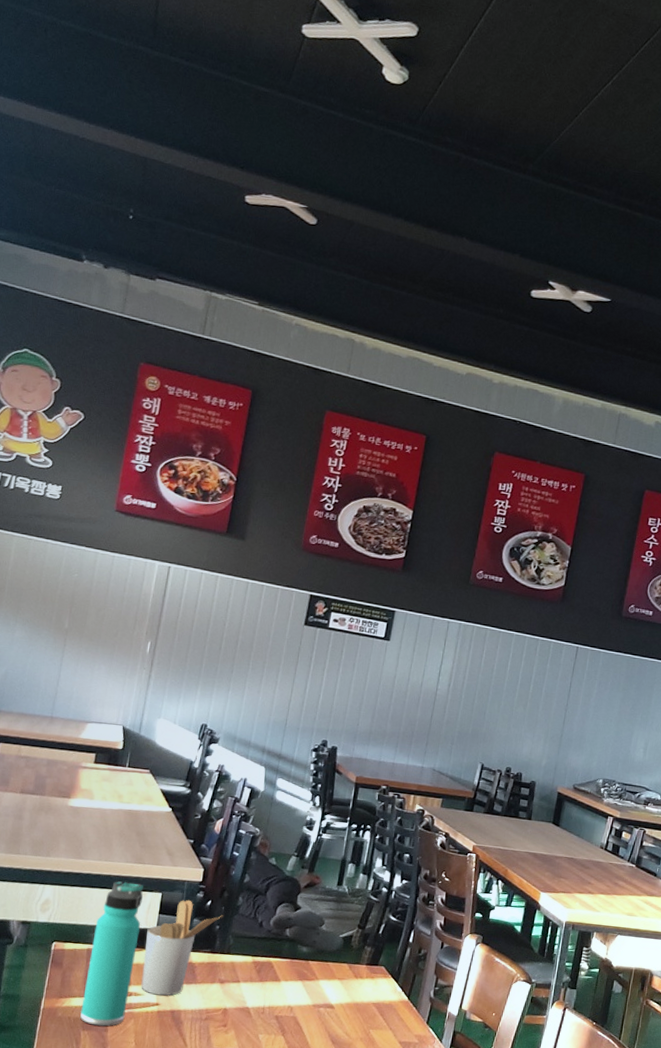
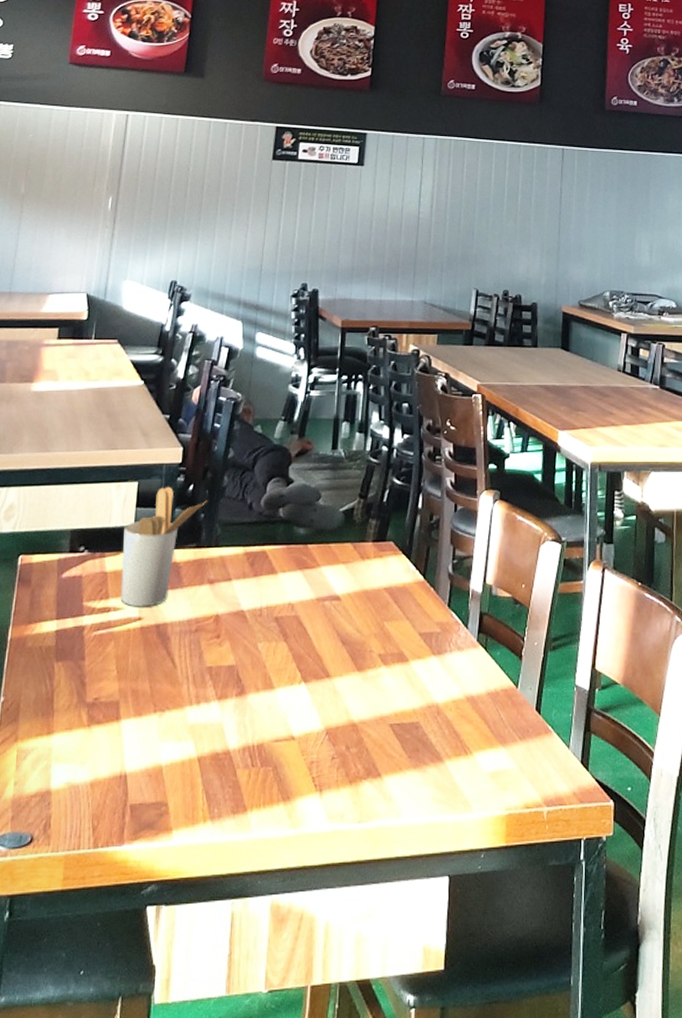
thermos bottle: present [80,881,144,1026] -> none [53,473,117,654]

